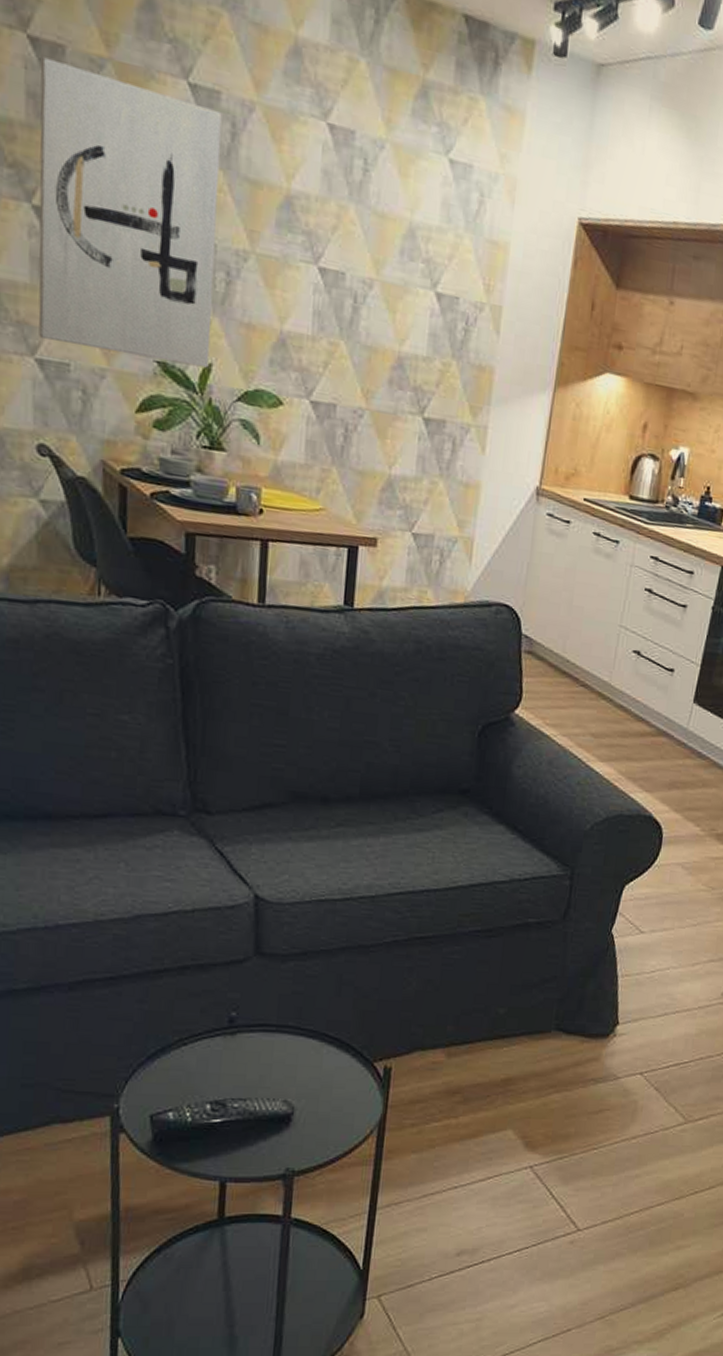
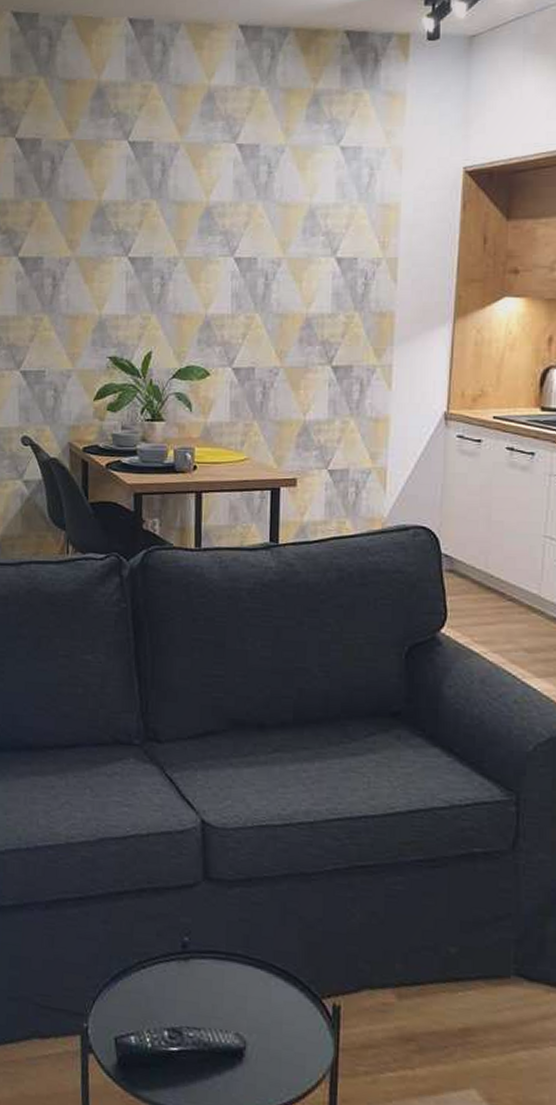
wall art: present [38,57,222,368] -> none [22,150,154,356]

